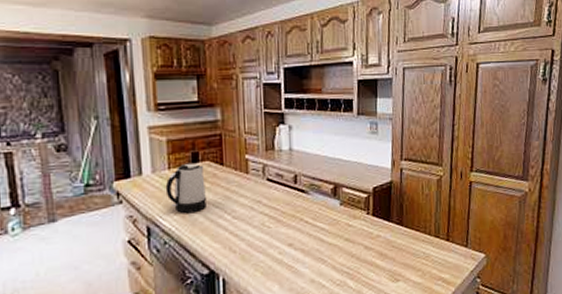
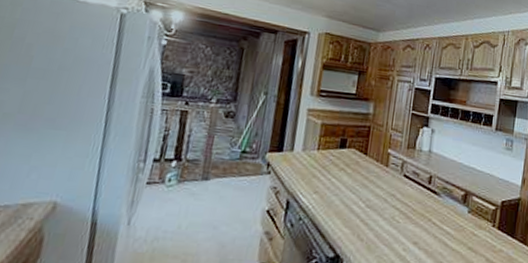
kettle: present [165,163,206,213] -> none [310,147,350,194]

